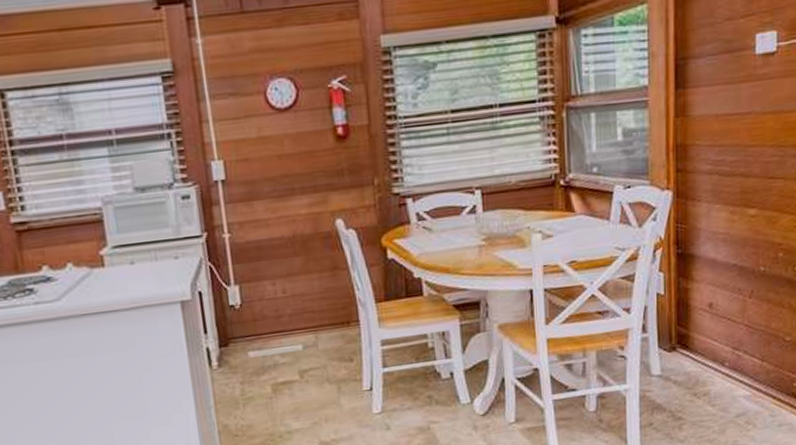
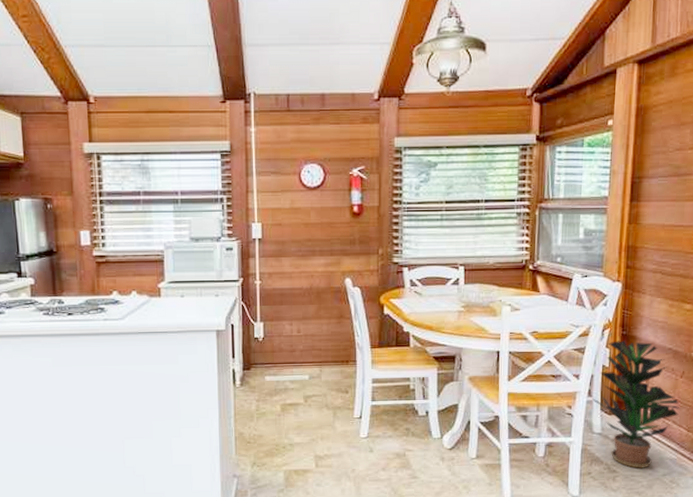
potted plant: none [648,260,751,412] -> present [592,341,680,468]

